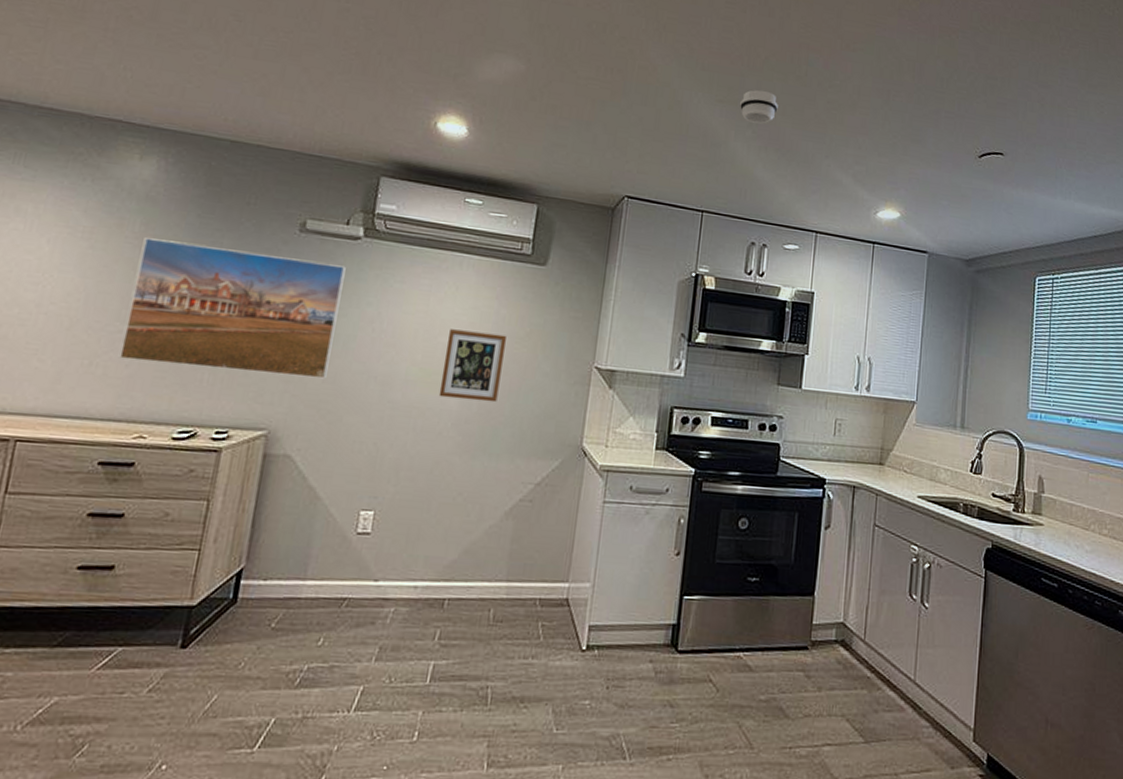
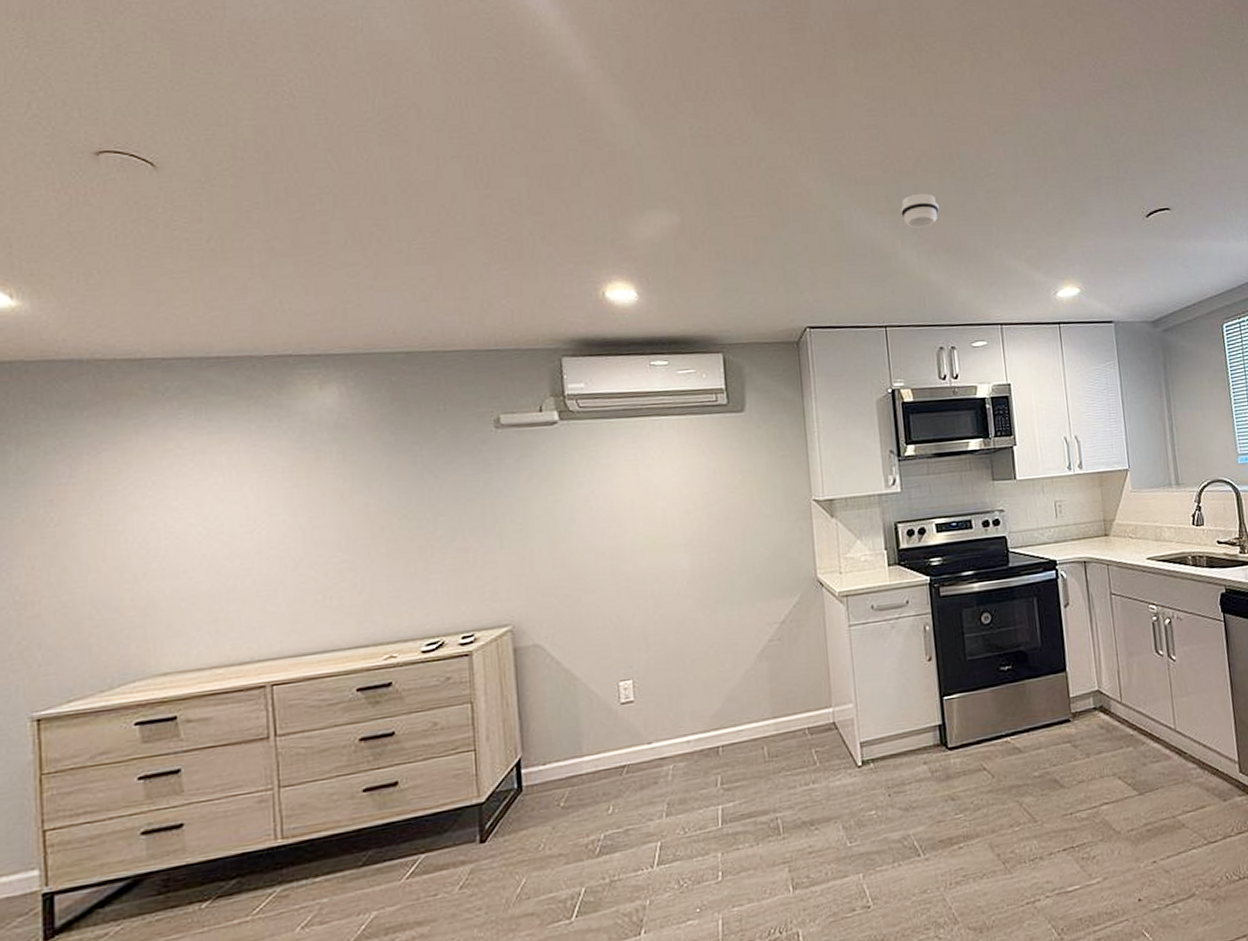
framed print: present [119,238,346,379] -> none [344,453,556,587]
picture frame: present [438,329,506,403] -> none [664,487,726,560]

